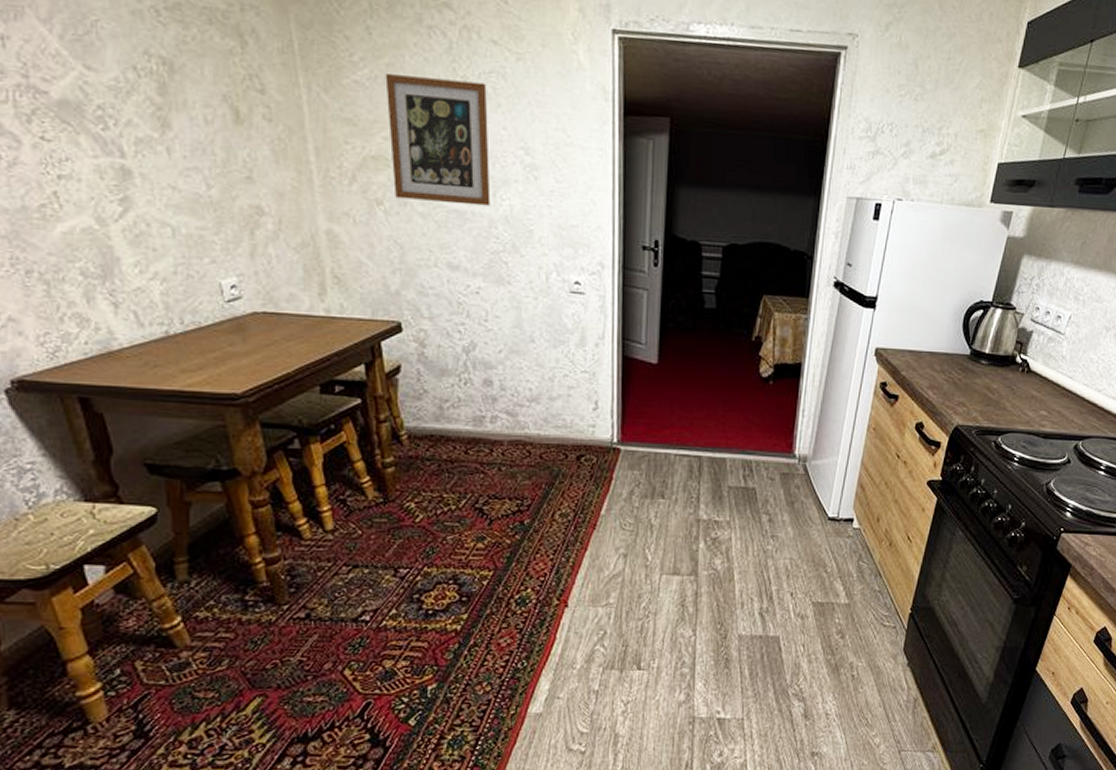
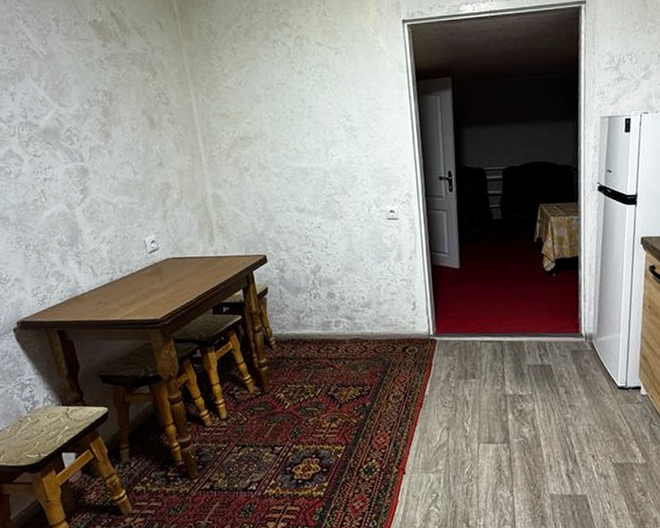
wall art: present [385,74,491,206] -> none [246,74,324,165]

